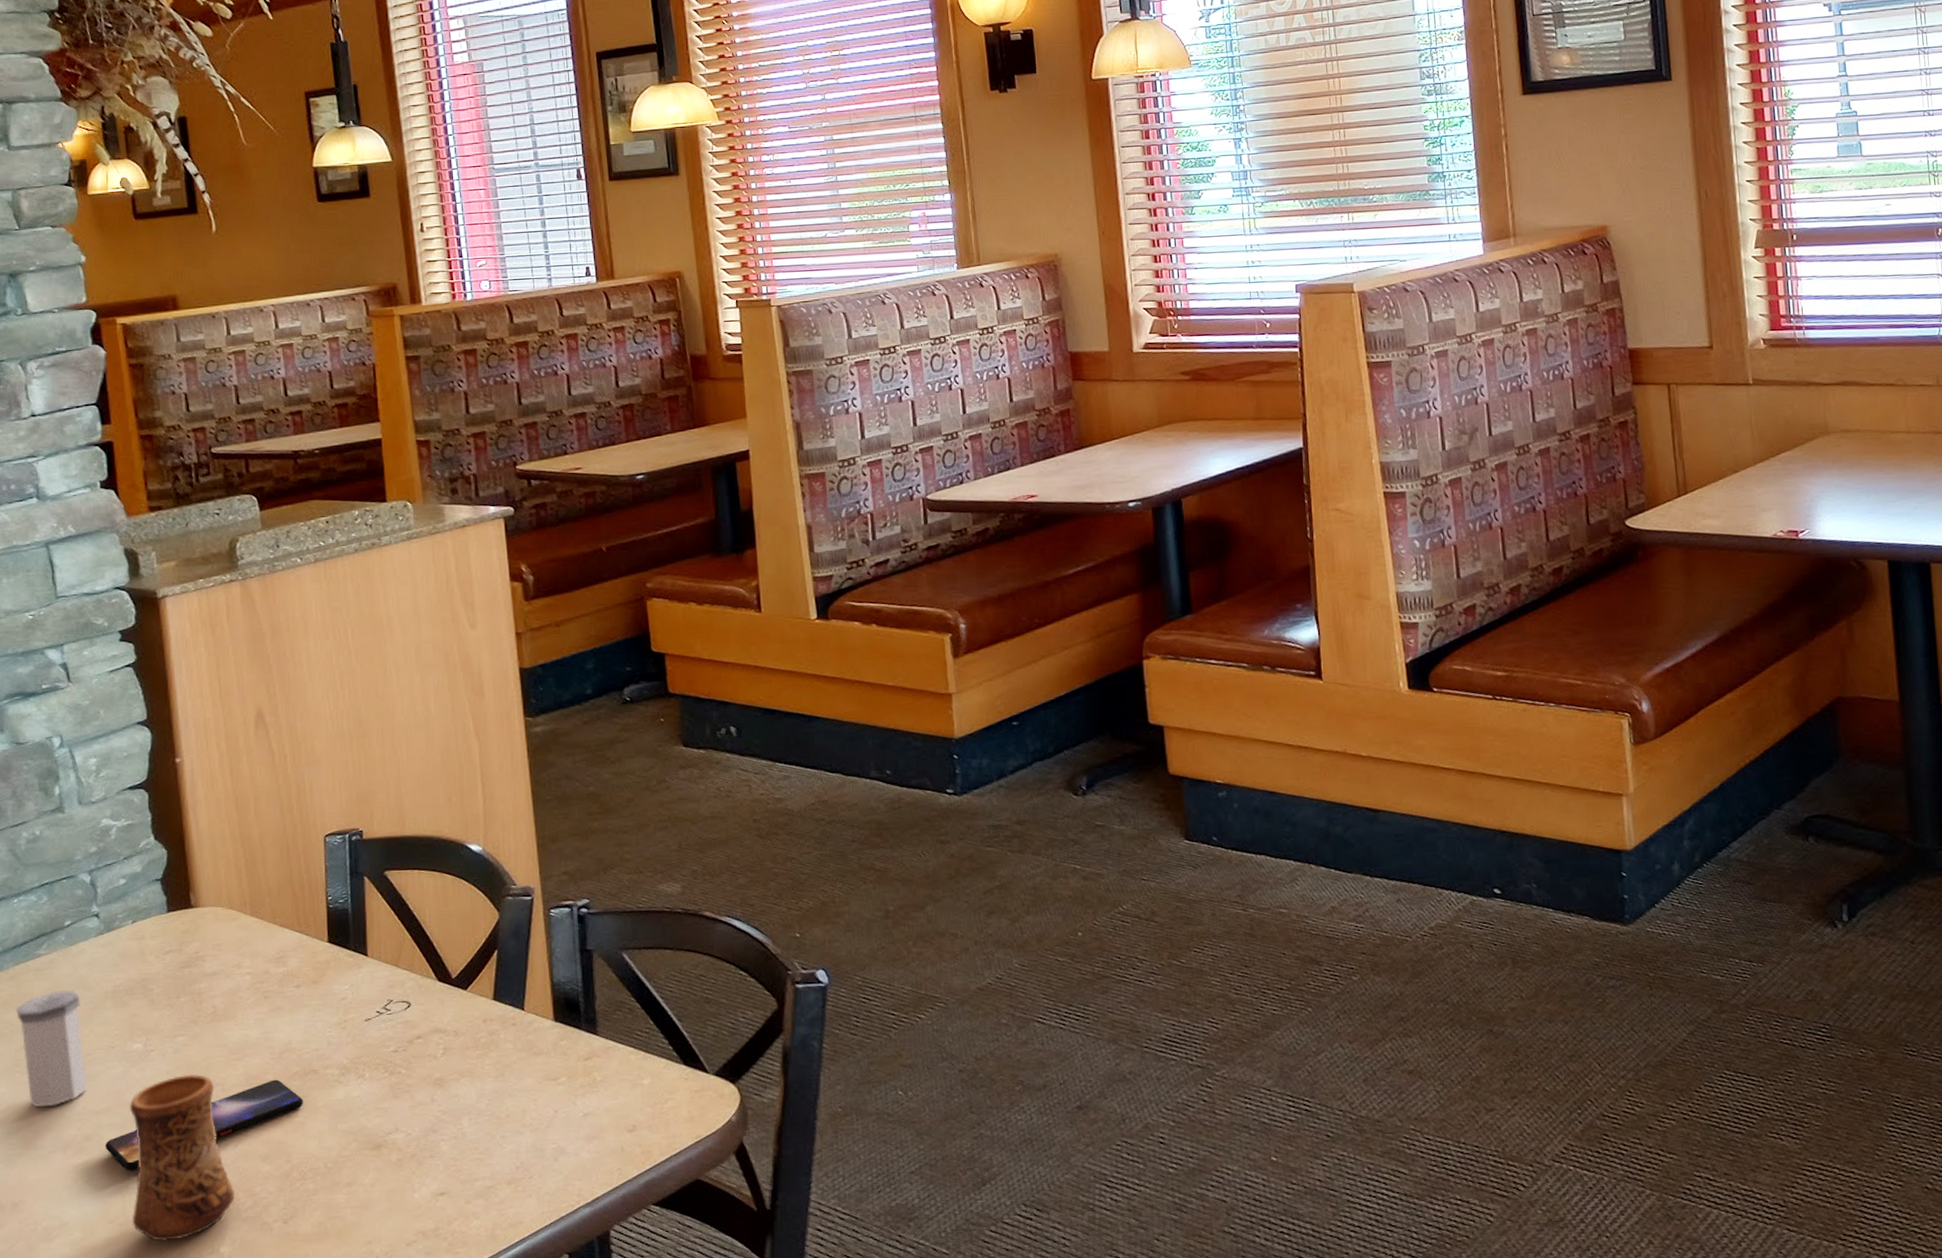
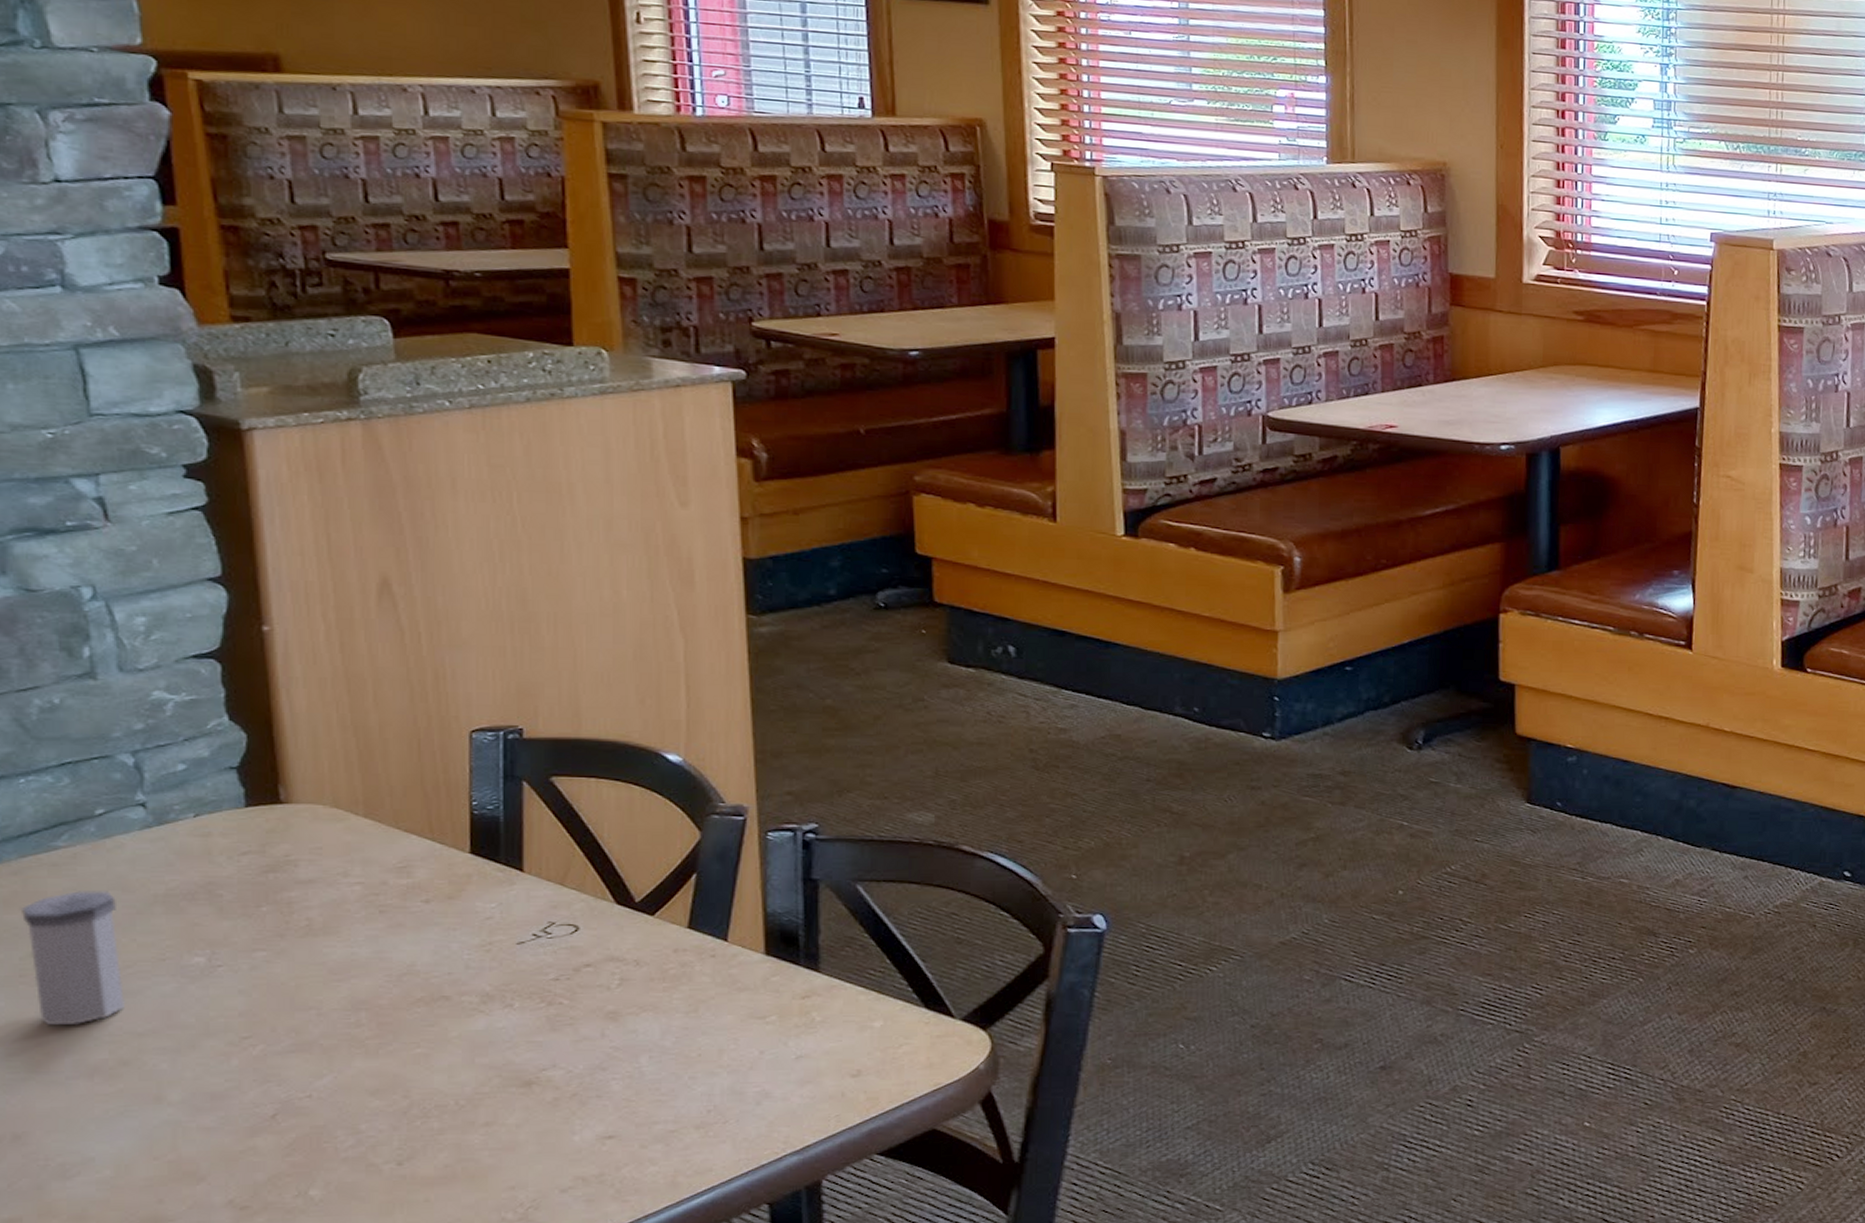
smartphone: present [105,1079,303,1172] -> none [149,1005,429,1103]
cup: present [130,1074,236,1242] -> none [186,994,332,1183]

